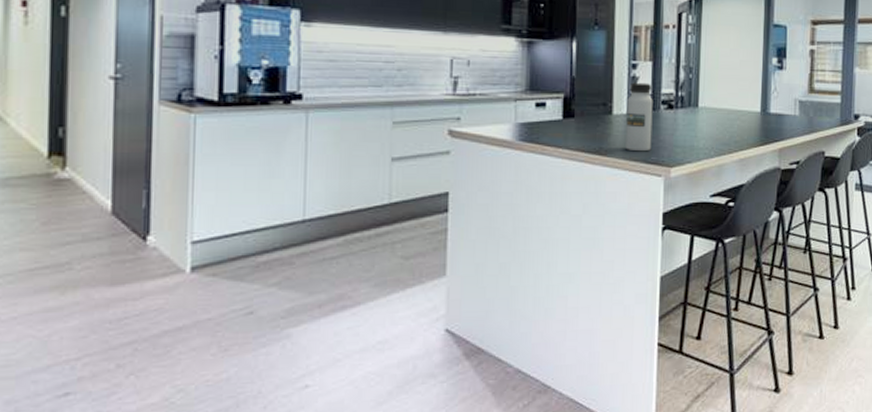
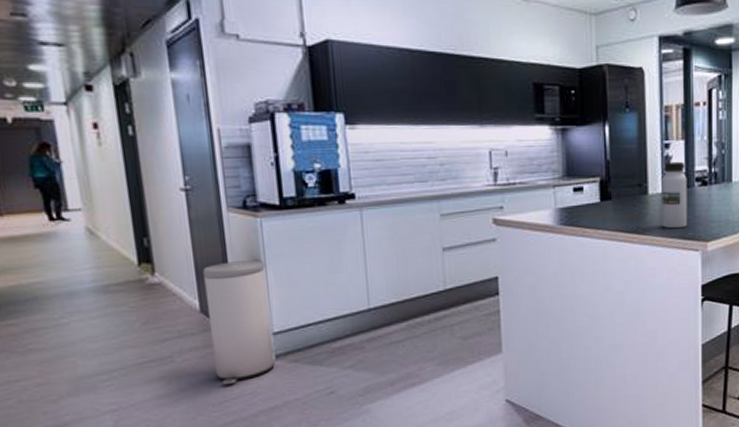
pedal bin: none [119,159,193,299] -> present [203,260,275,385]

